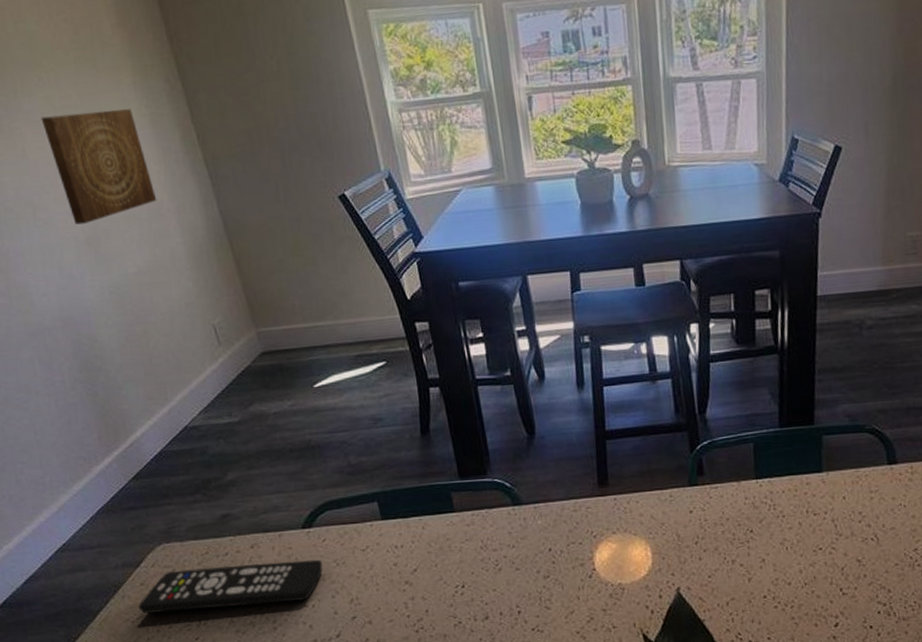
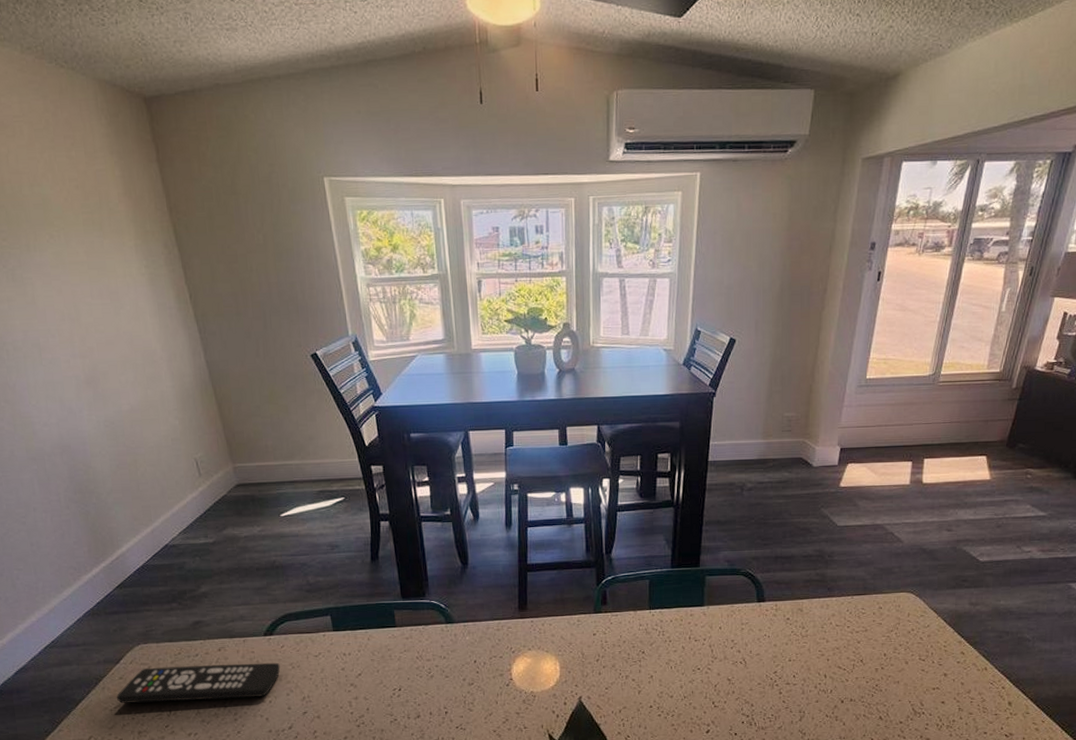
wall art: present [41,109,157,225] -> none [50,268,151,366]

